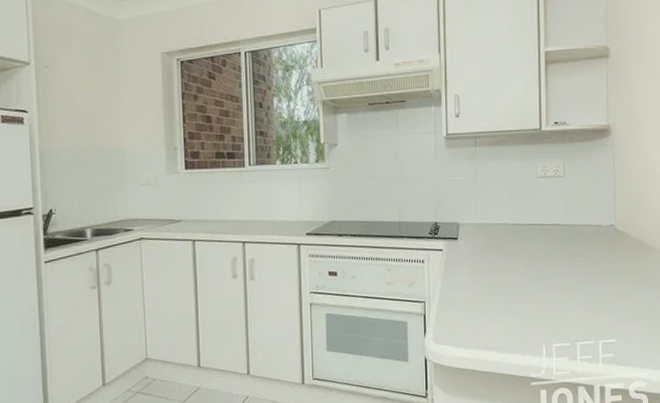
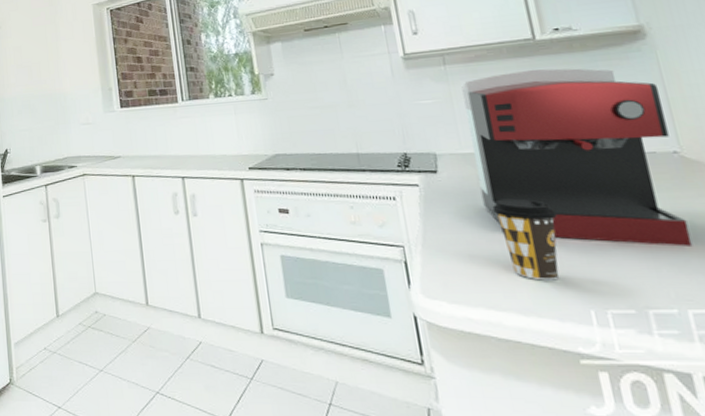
coffee maker: none [485,155,611,295] -> present [461,68,693,247]
coffee cup: none [492,260,534,325] -> present [492,198,559,281]

